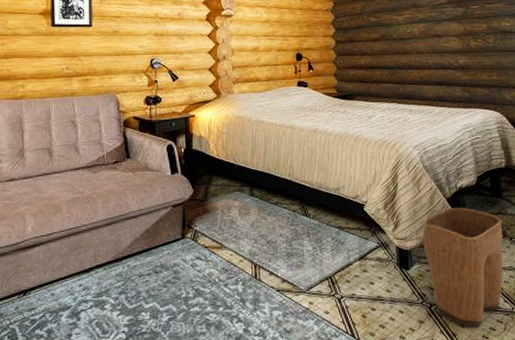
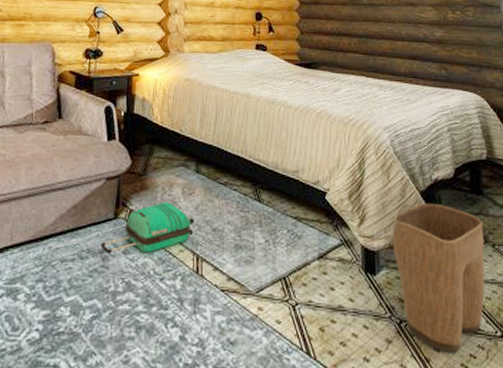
suitcase: none [171,222,251,268] -> present [99,202,195,254]

